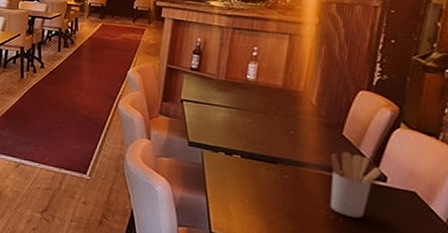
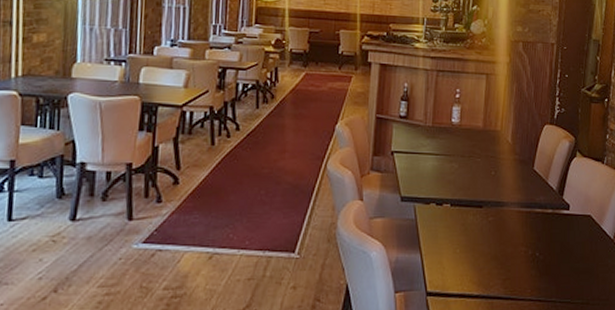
utensil holder: present [330,151,382,218] -> none [525,185,566,249]

